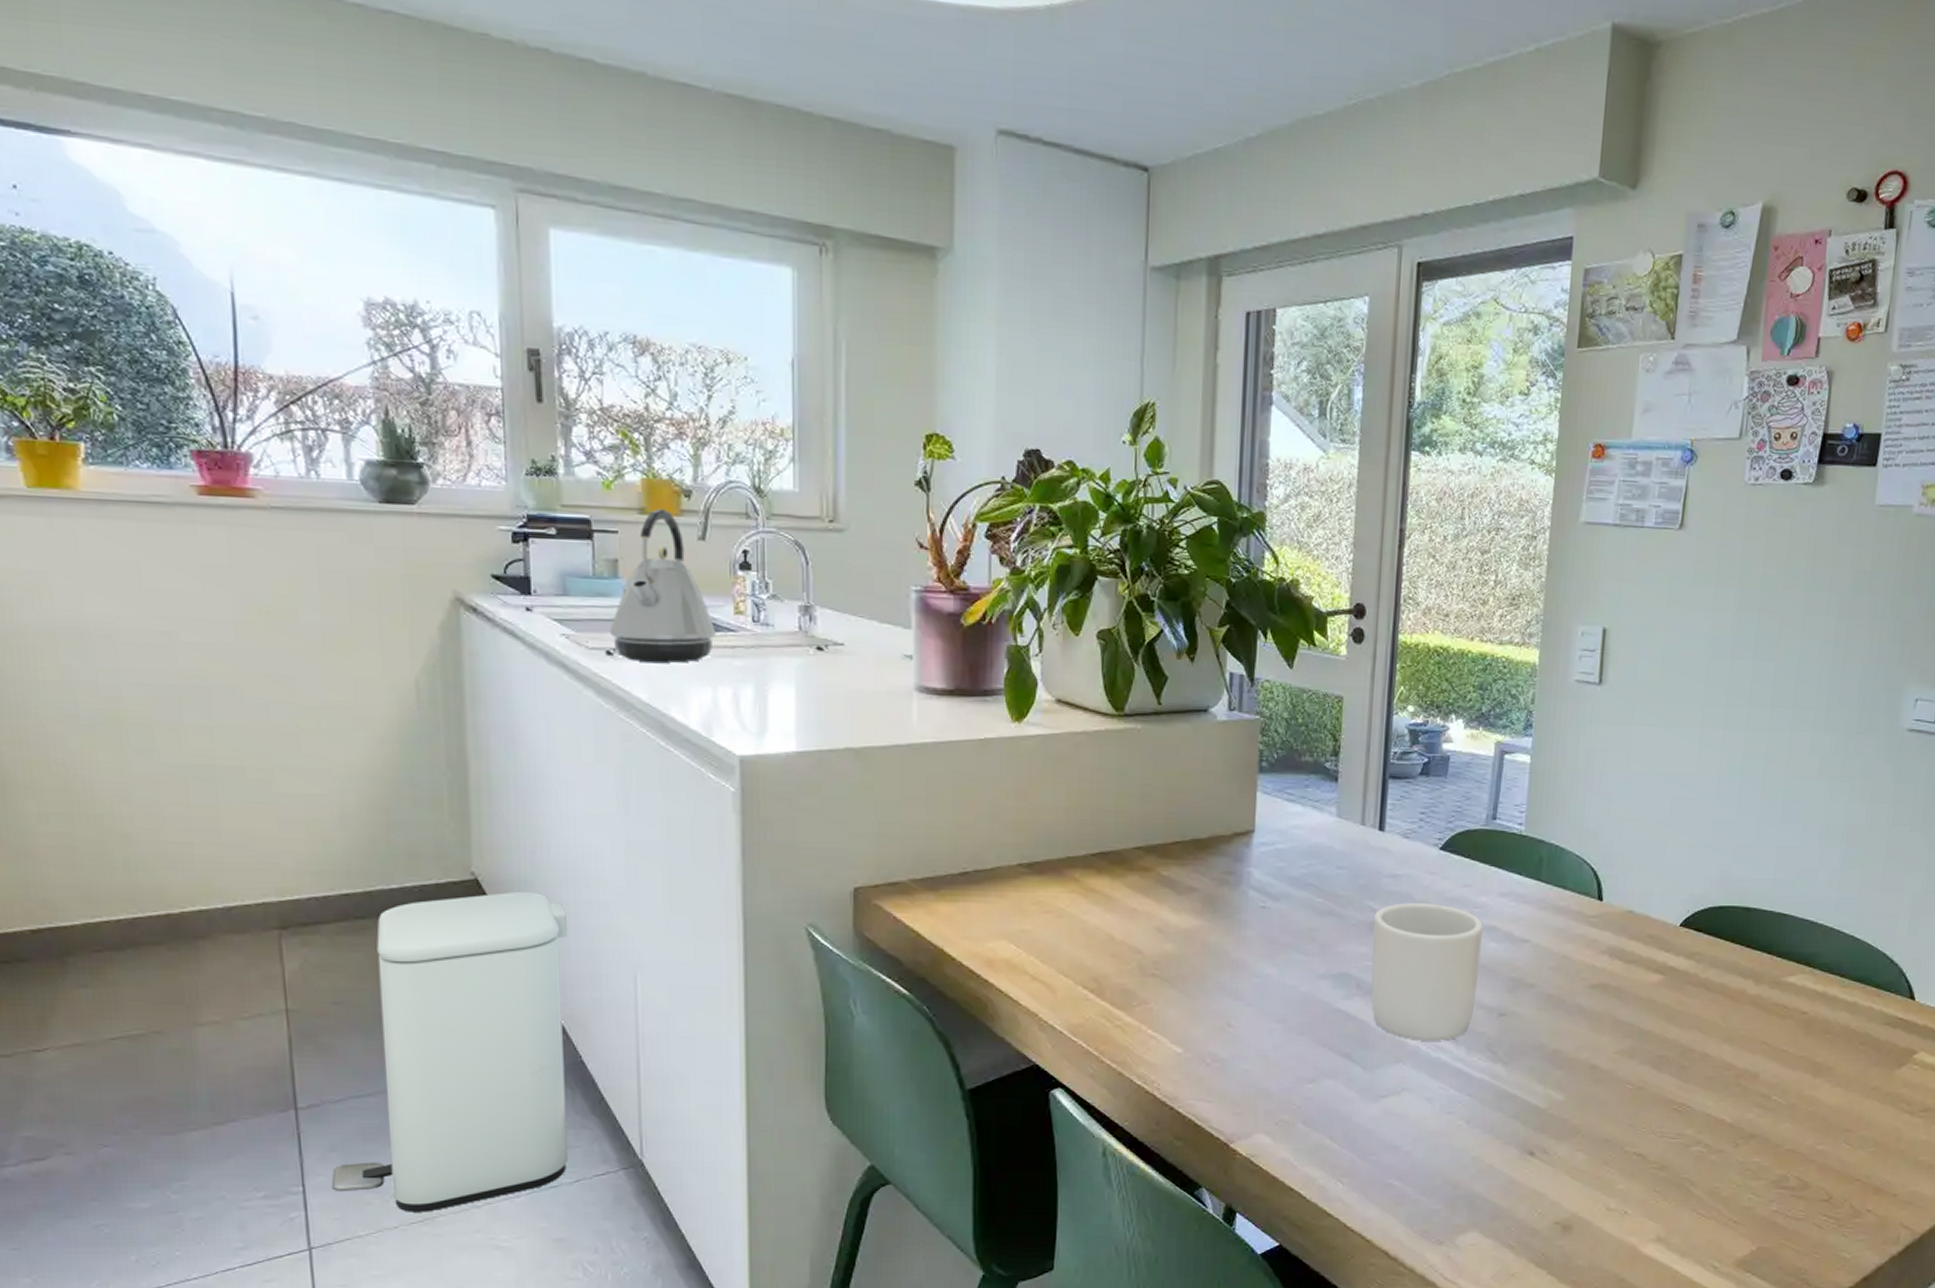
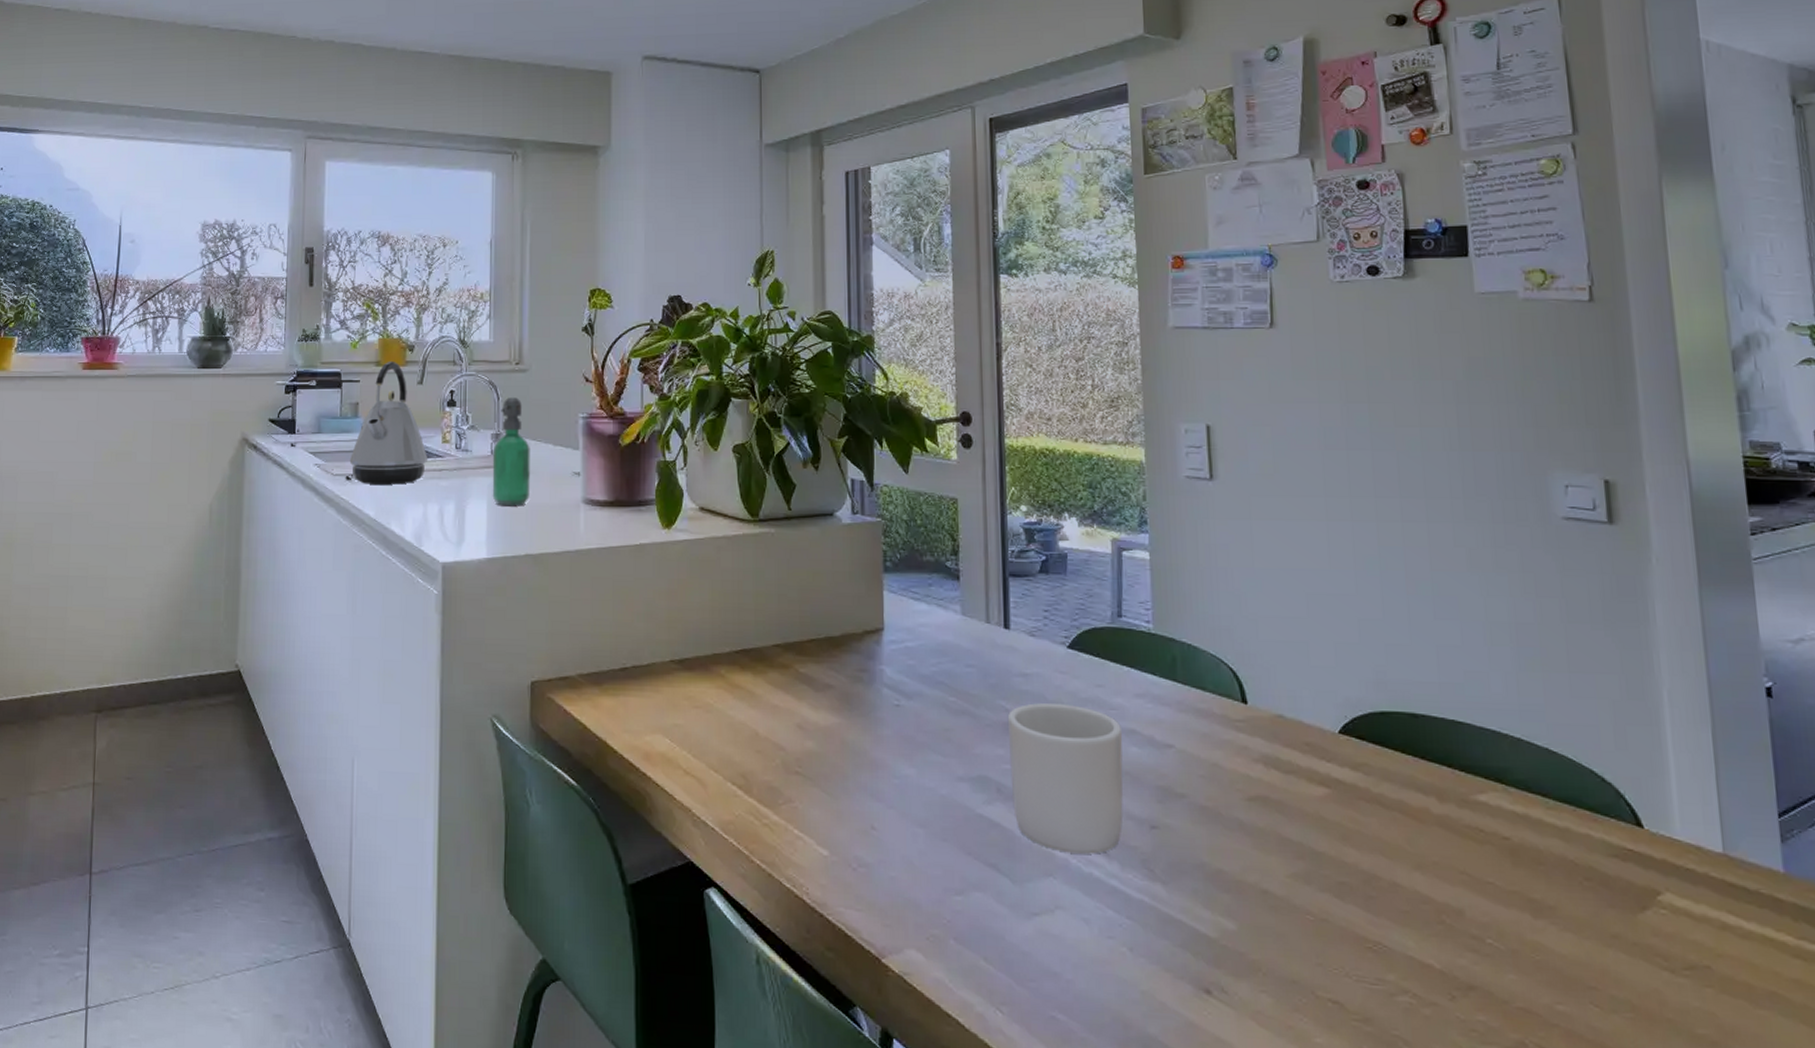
pedal bin: present [331,891,569,1212] -> none [108,682,305,980]
soap dispenser: none [801,562,849,691] -> present [492,397,530,505]

